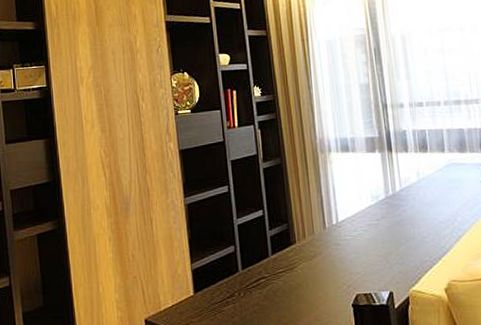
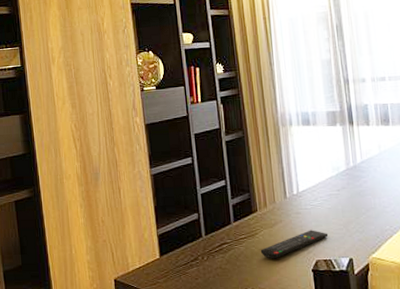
remote control: none [299,262,369,294] -> present [260,230,329,259]

